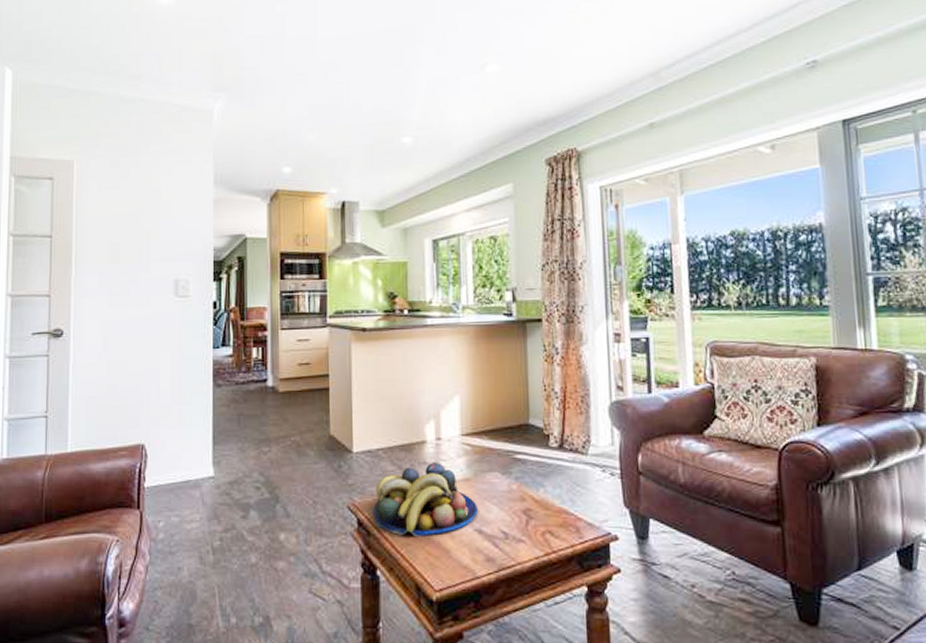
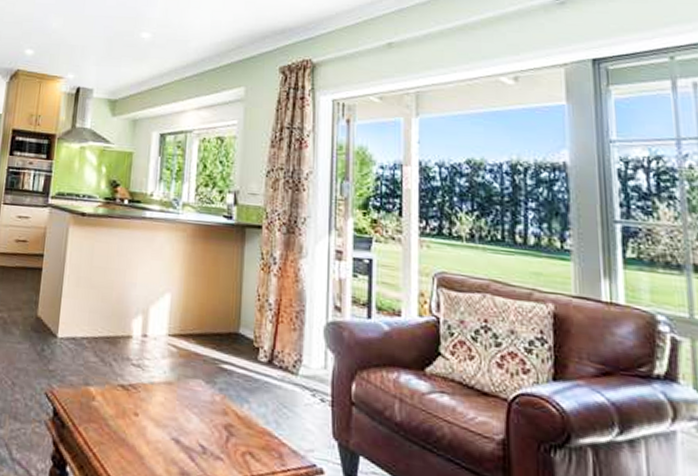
fruit bowl: present [373,463,478,538] -> none [70,359,177,438]

